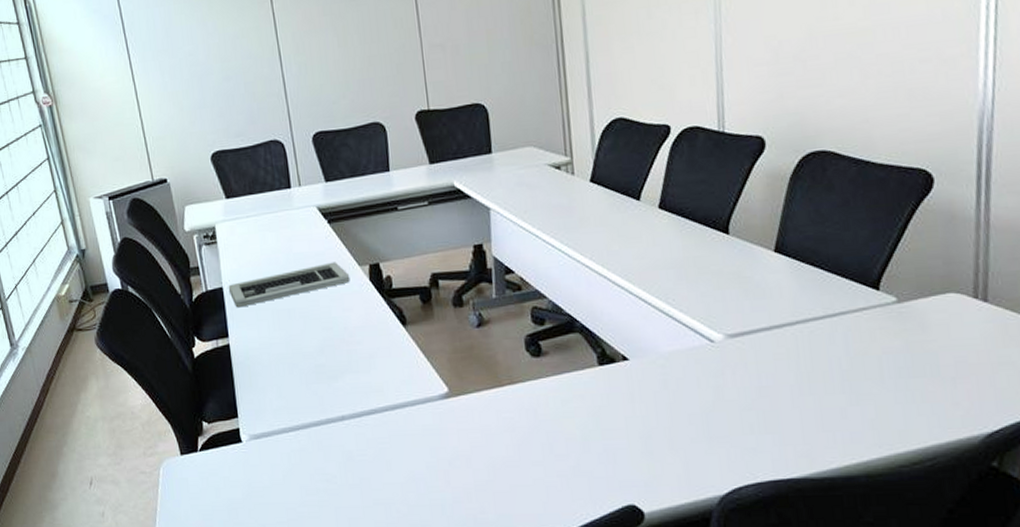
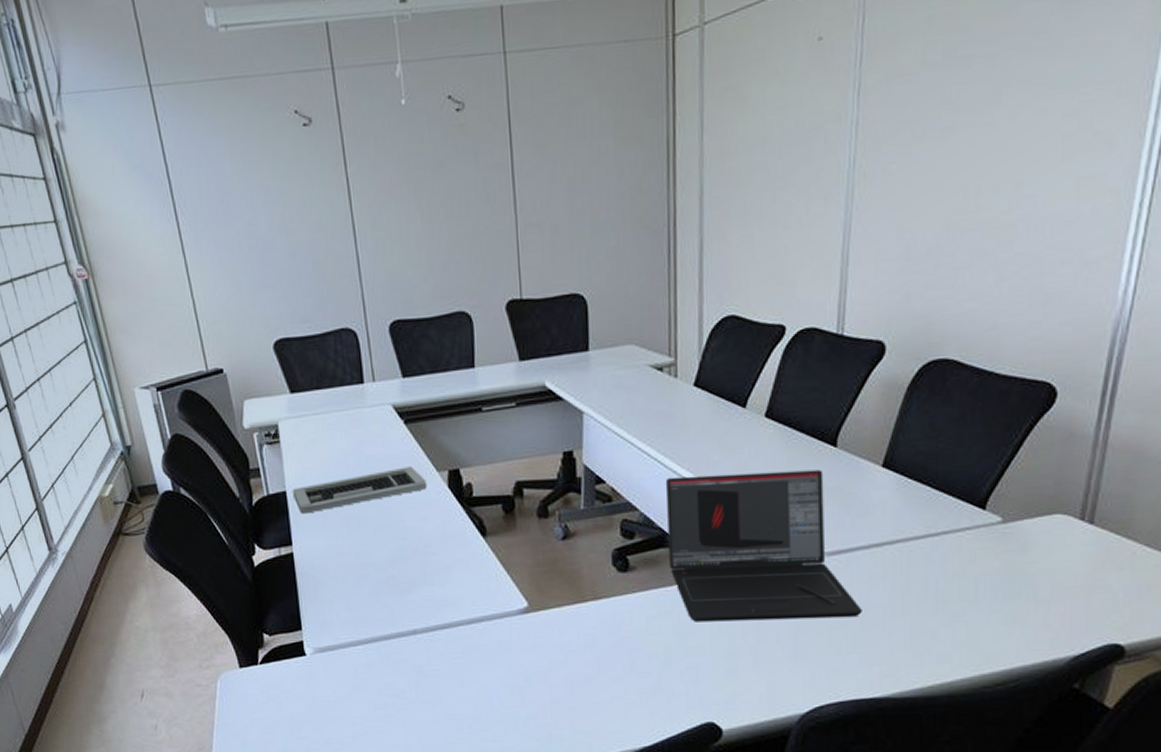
laptop: none [570,256,770,405] -> present [665,469,862,622]

